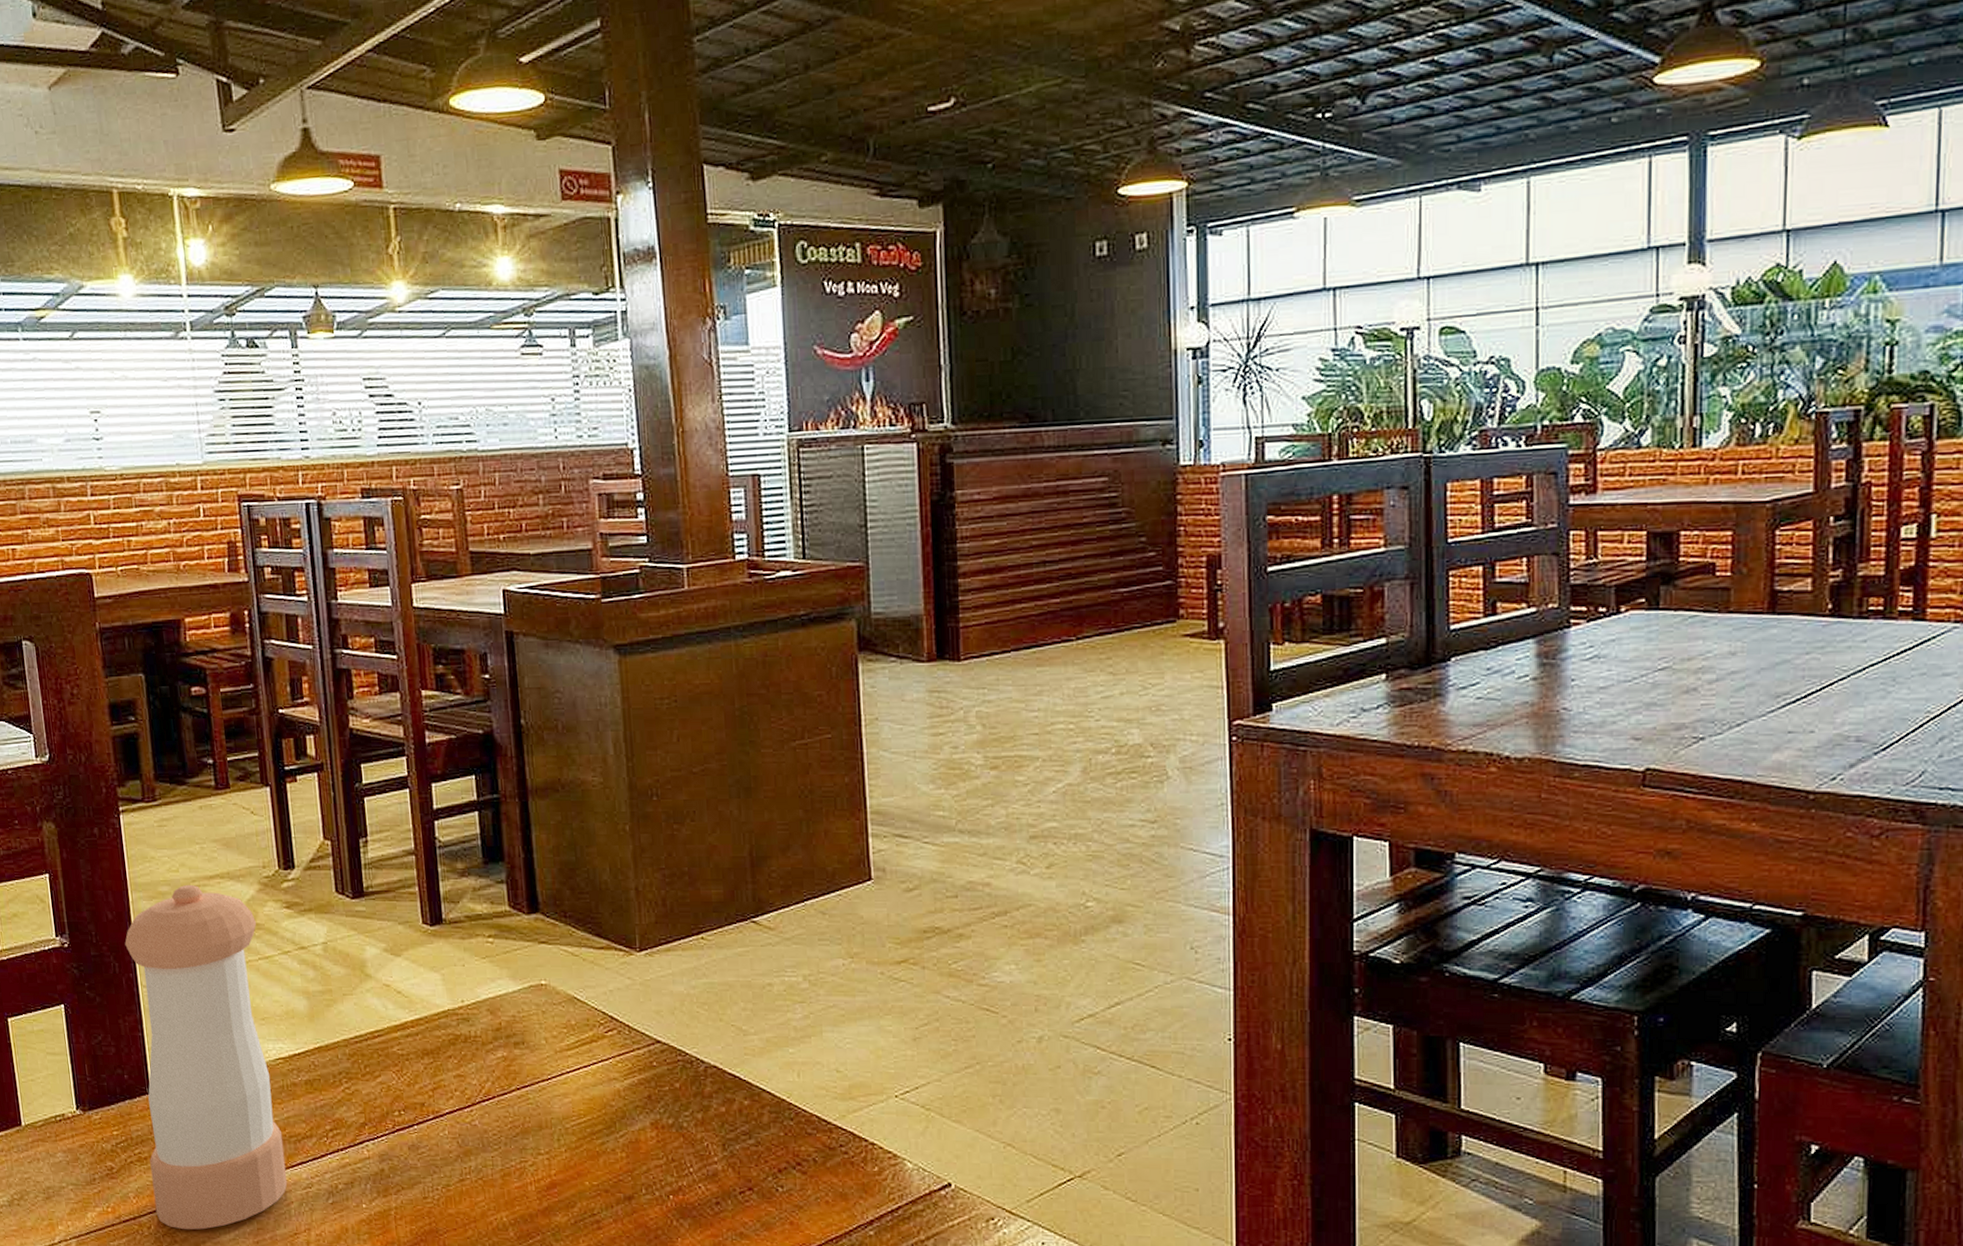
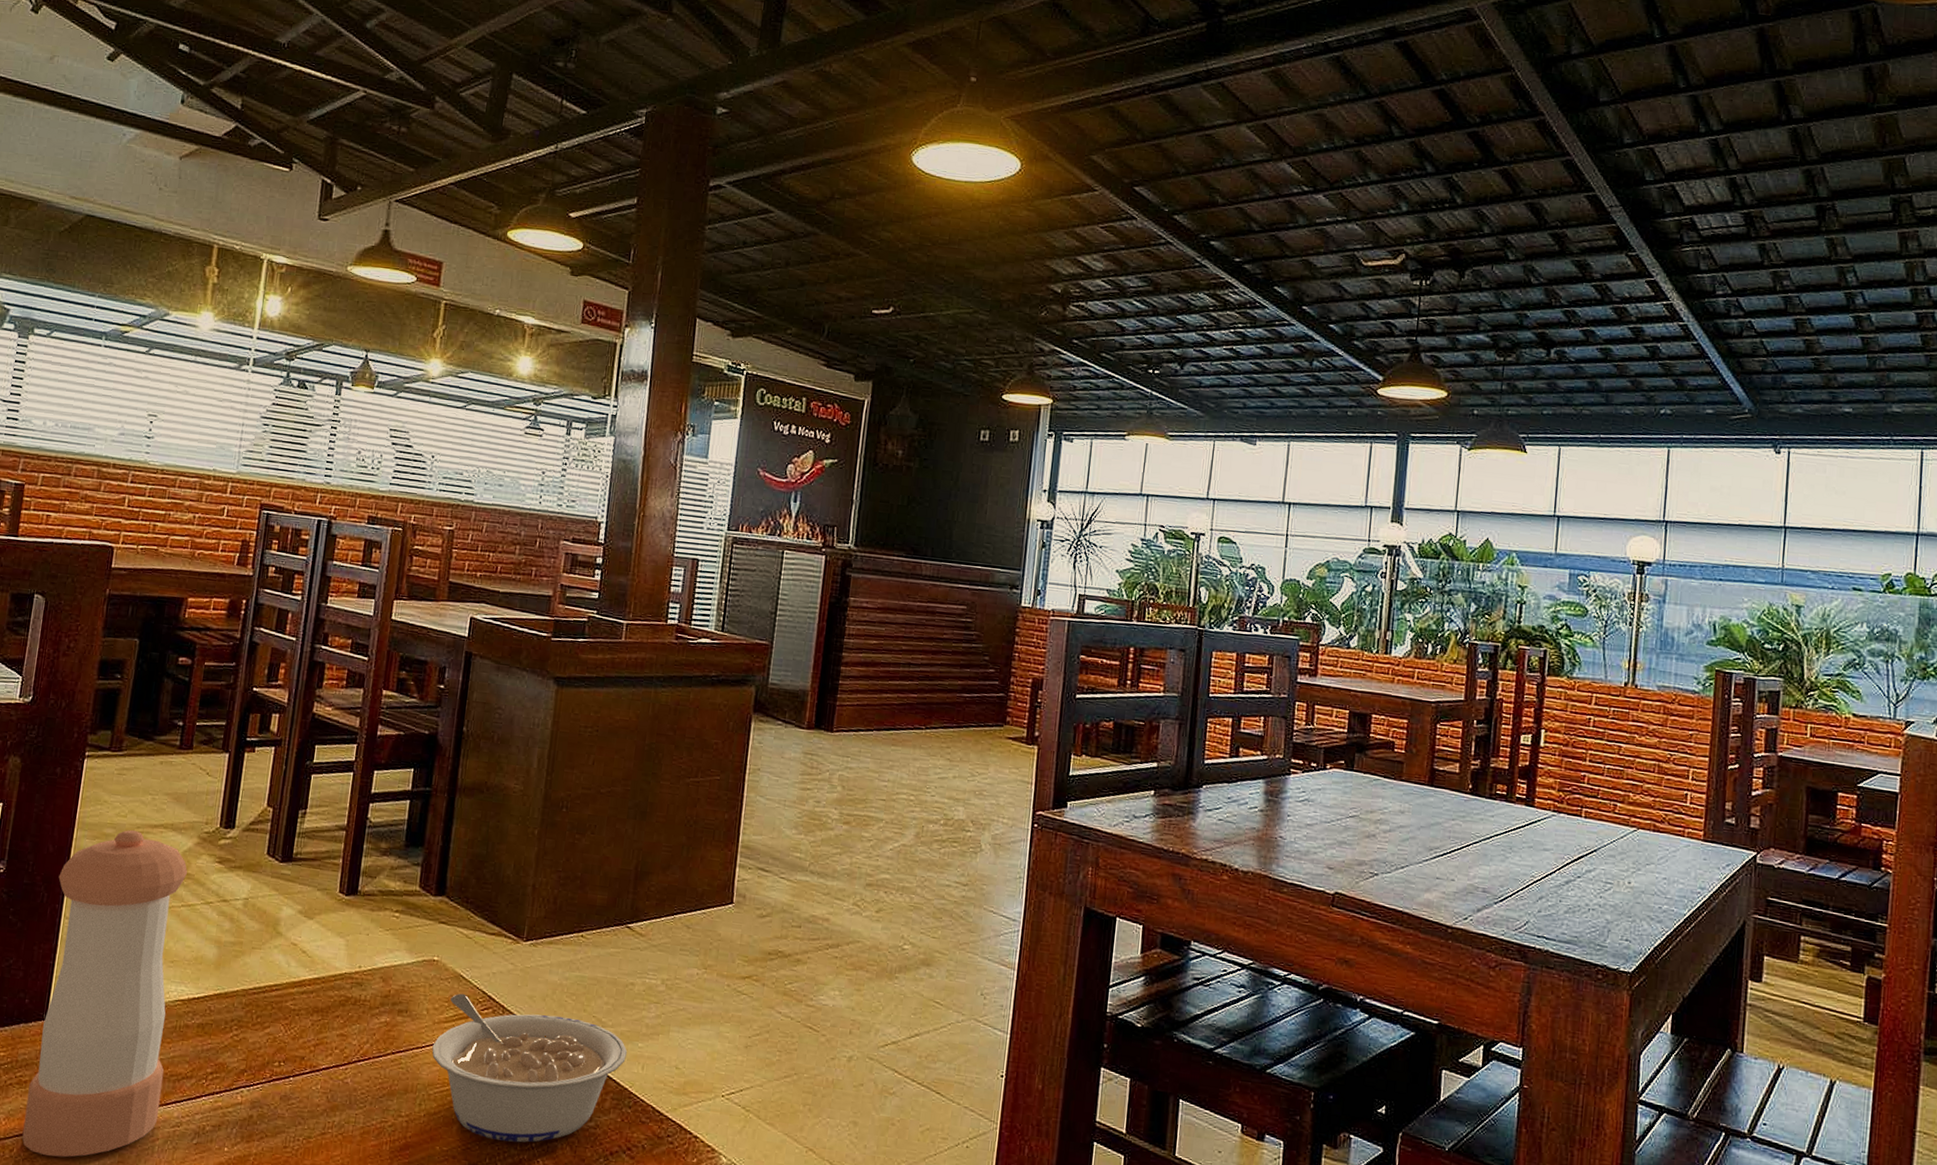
legume: none [559,1017,778,1170] -> present [432,993,628,1143]

